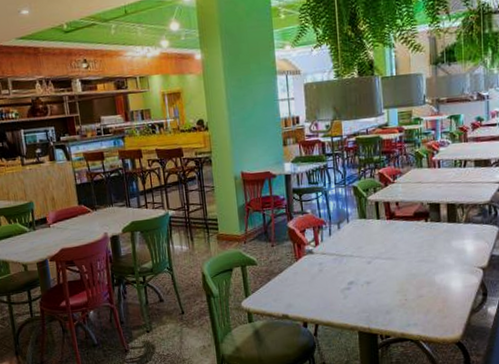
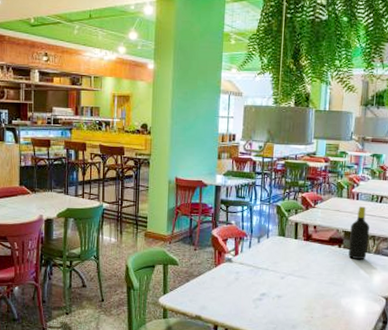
bottle: none [435,174,457,232] -> present [348,206,370,259]

